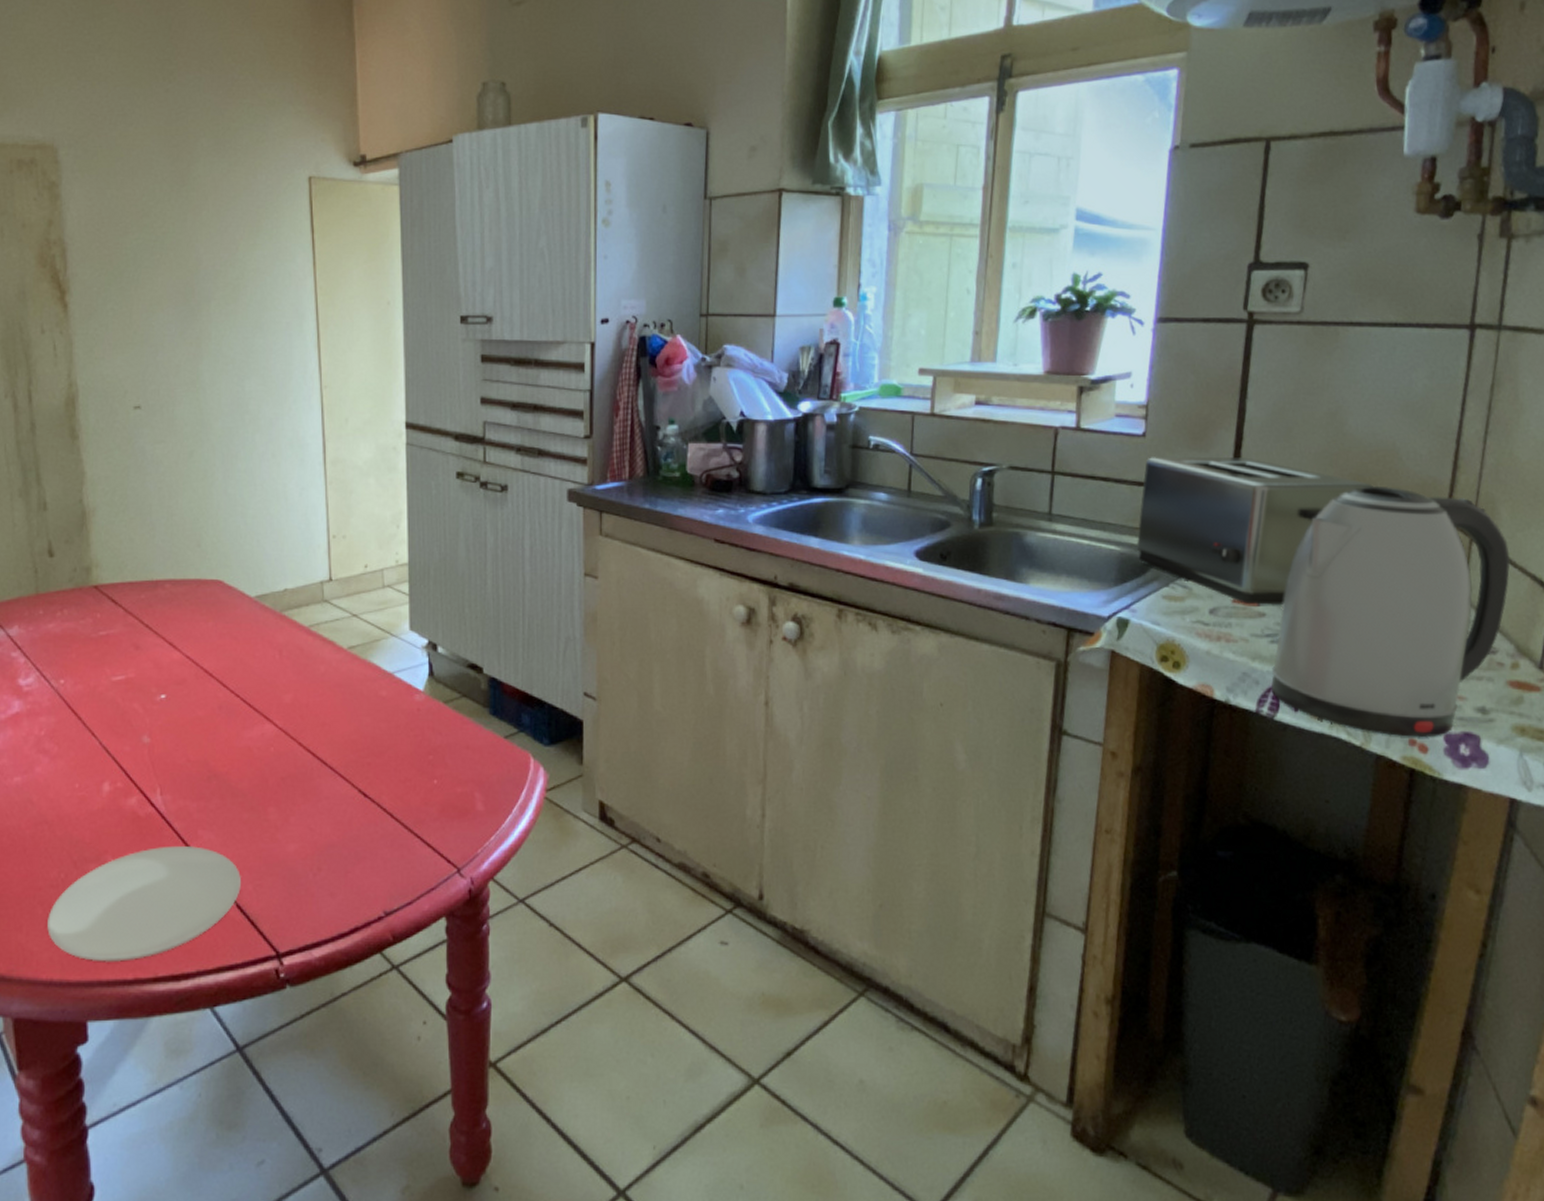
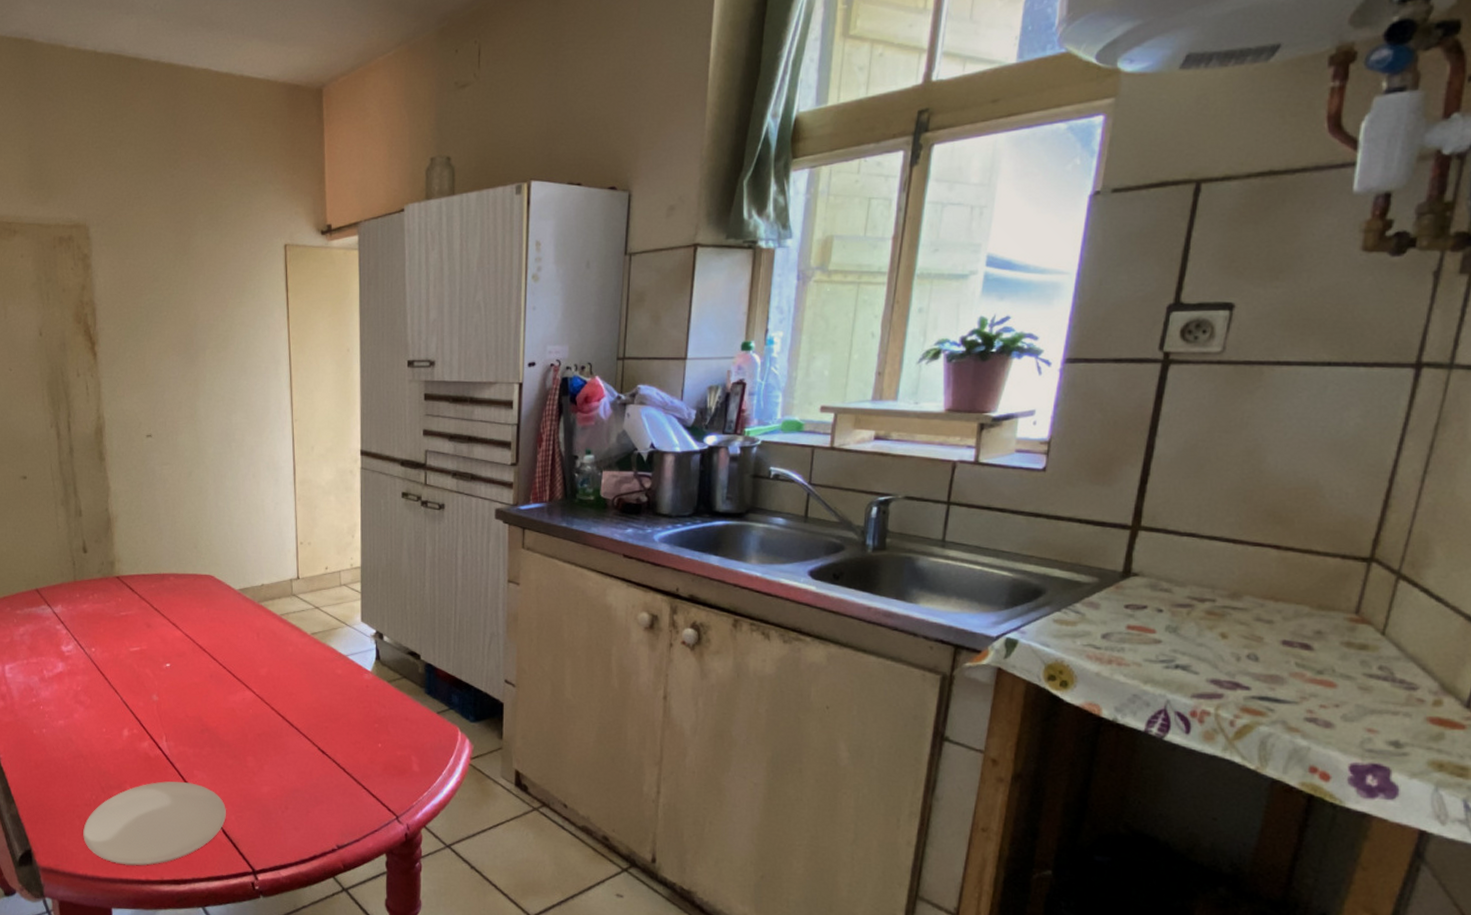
toaster: present [1137,456,1373,605] -> none [1031,490,1290,633]
kettle: present [1272,486,1510,738] -> none [1163,522,1442,767]

